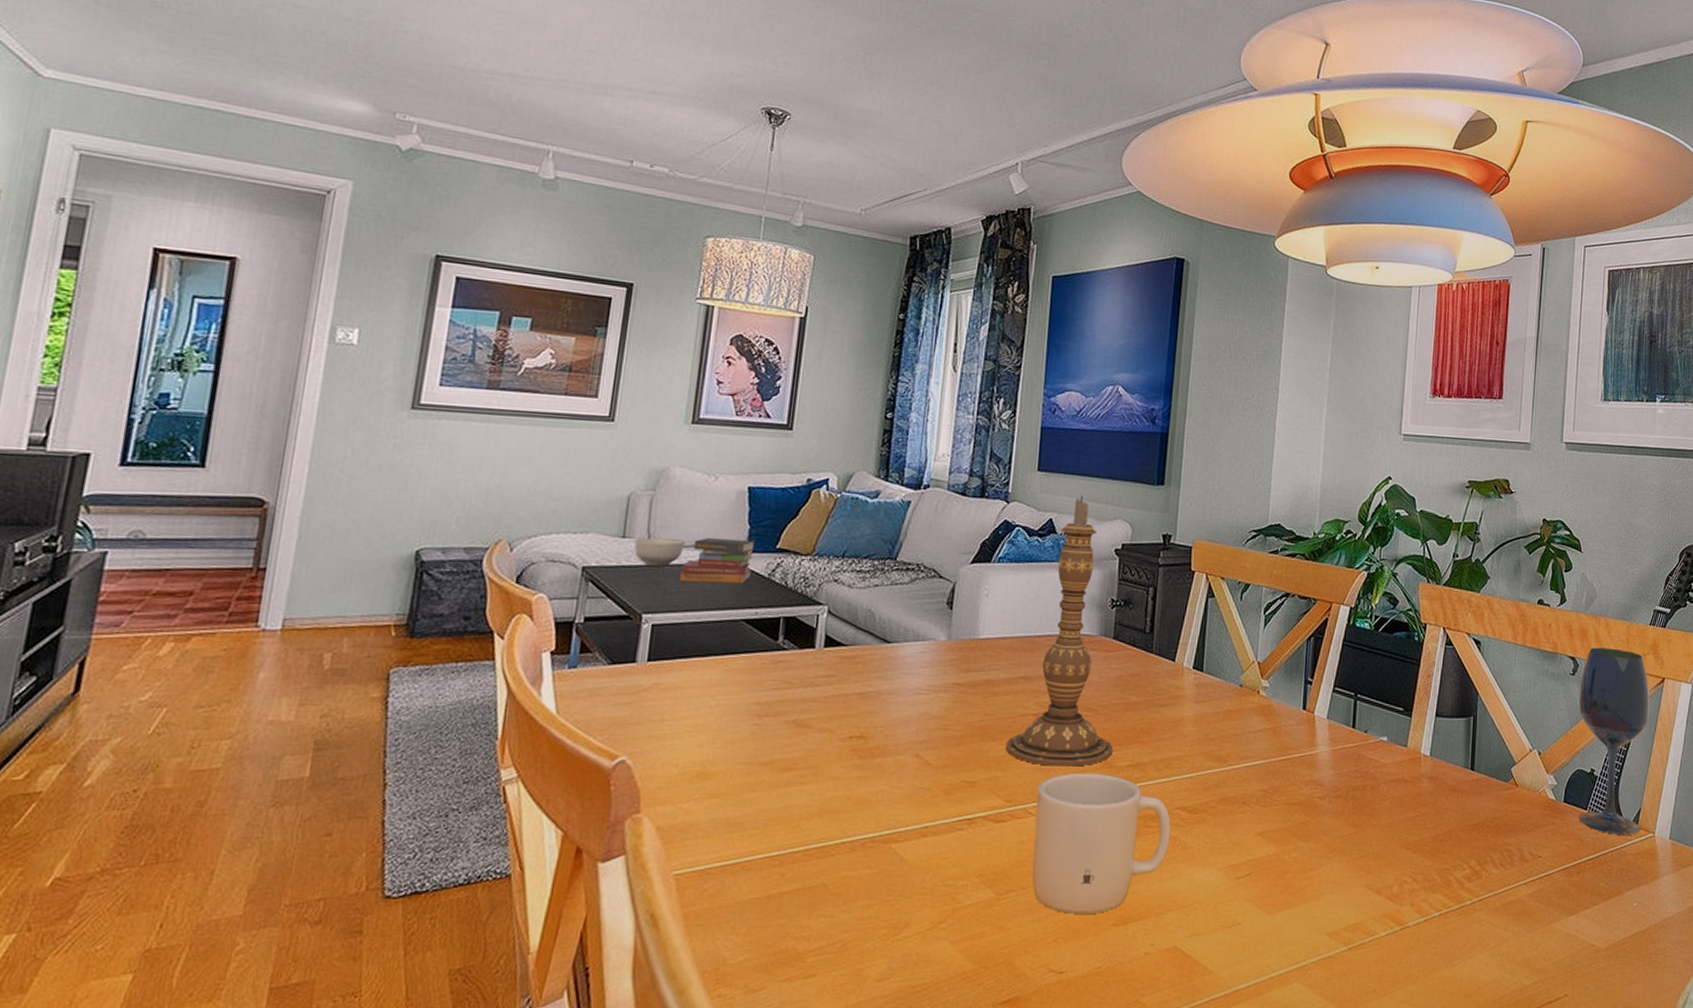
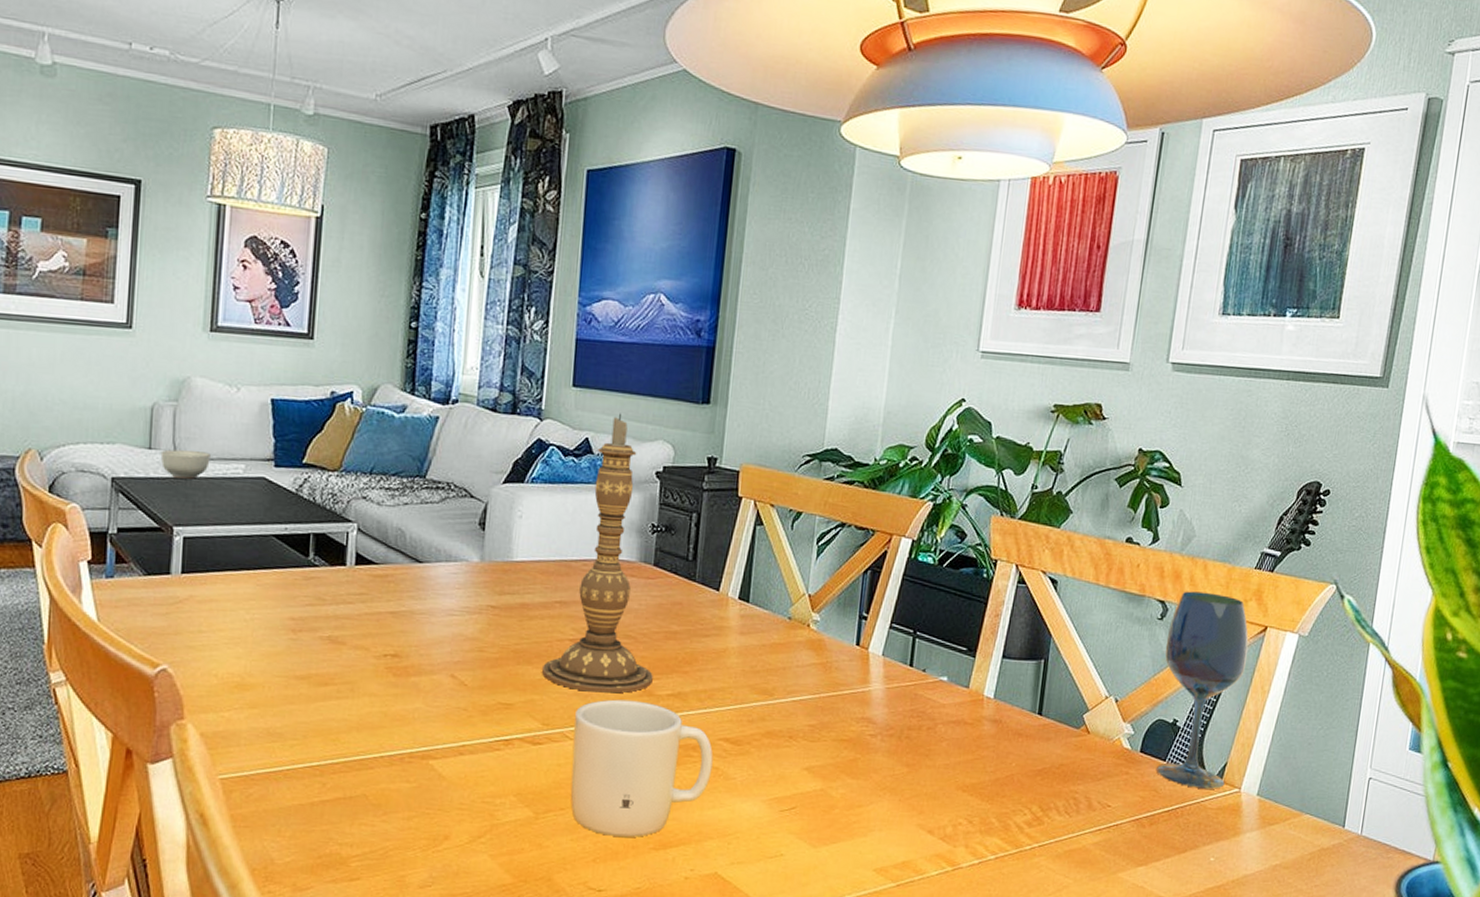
books: present [680,538,755,584] -> none [208,451,281,499]

